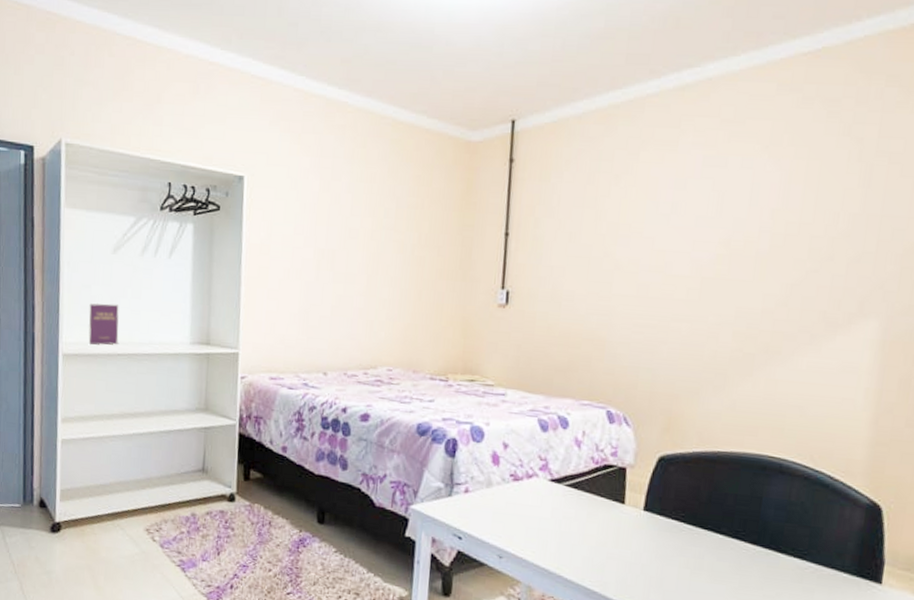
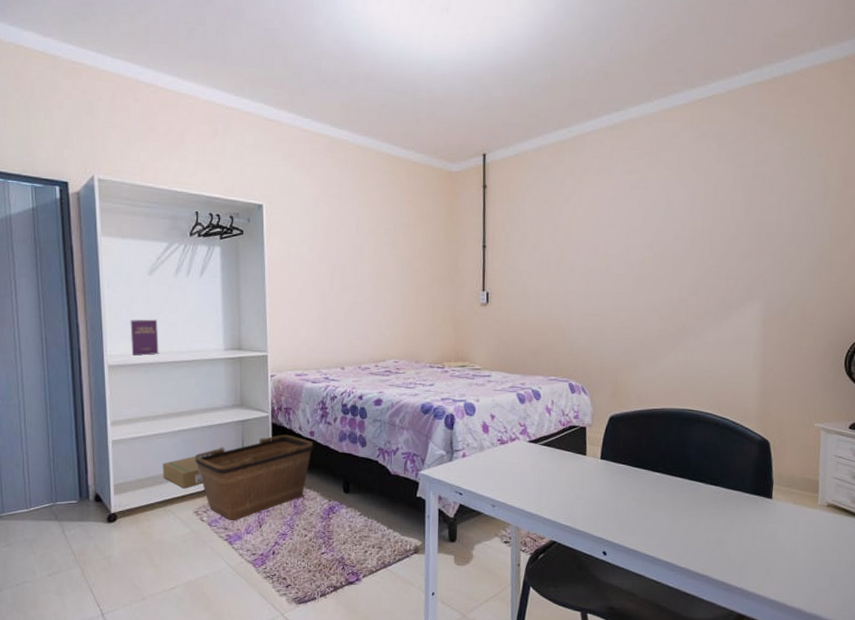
box: none [113,464,158,502] -> present [163,456,203,489]
bicycle basket: none [149,447,286,544] -> present [194,434,314,520]

